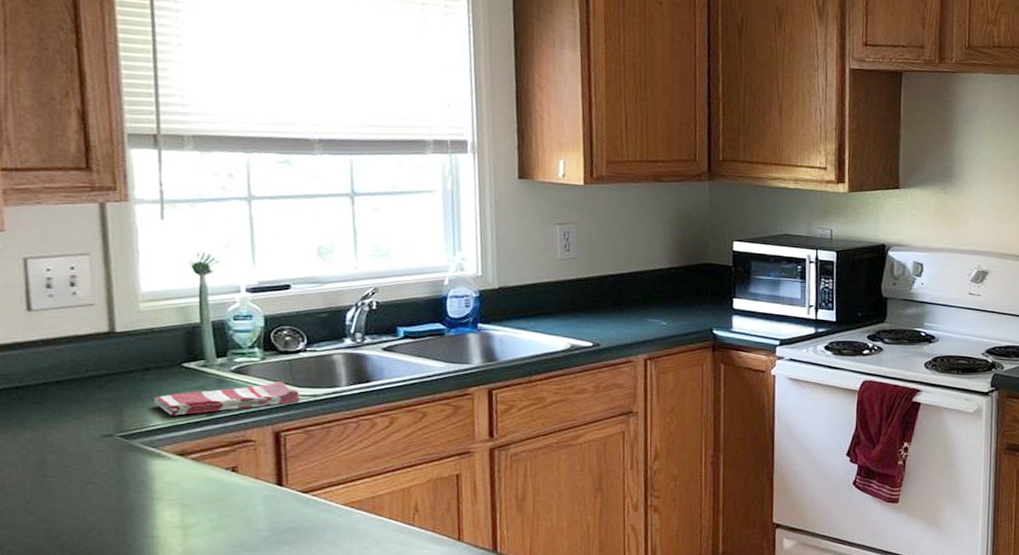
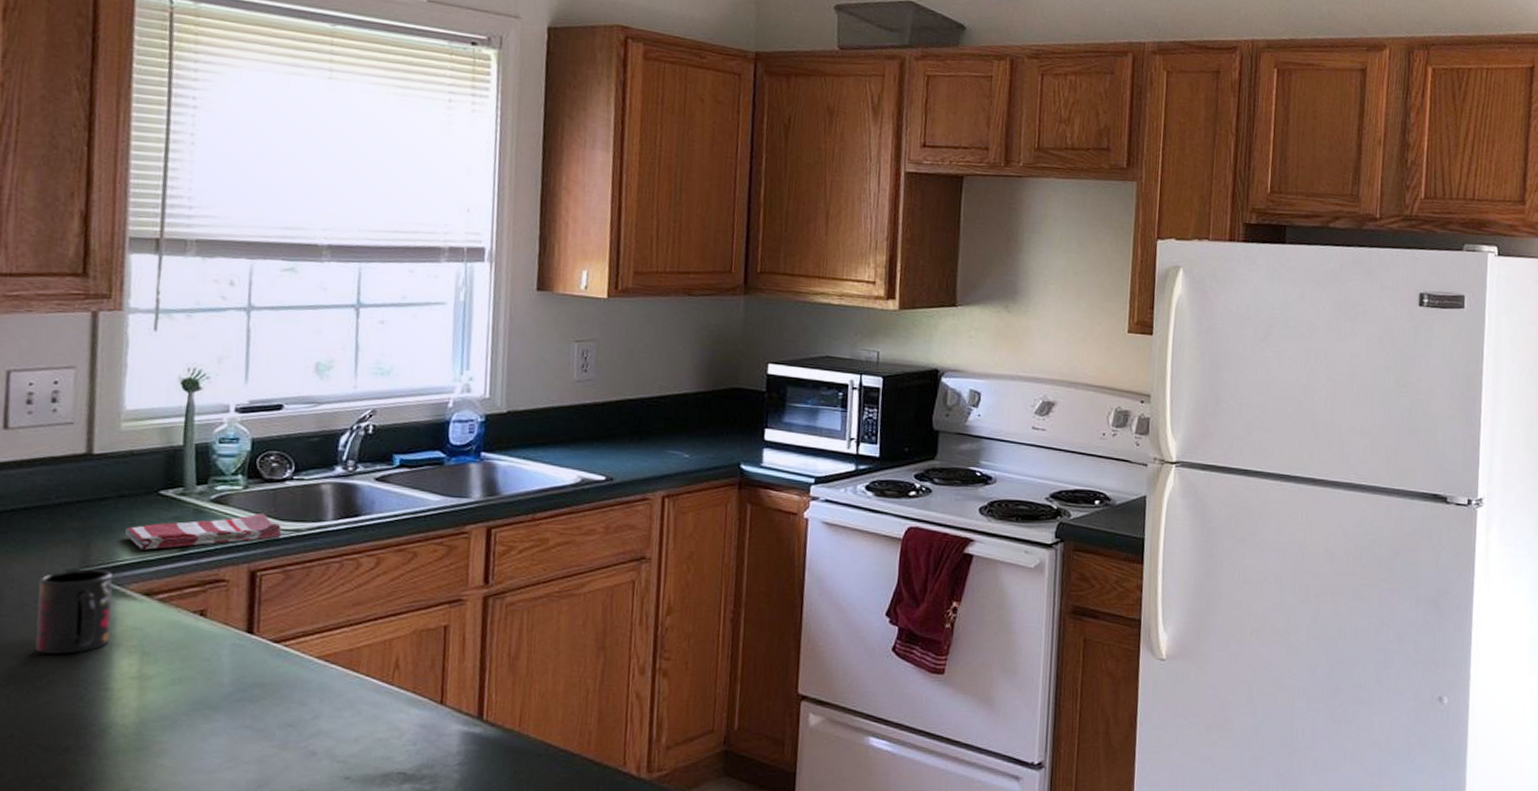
mug: none [78,434,150,508] -> present [35,569,113,654]

